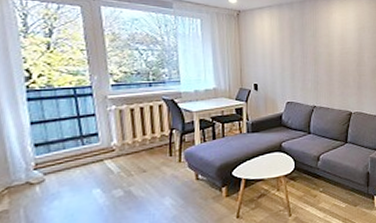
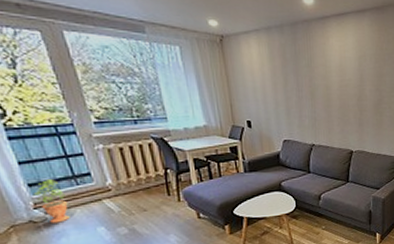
potted plant: none [36,138,69,185] -> present [32,178,70,223]

